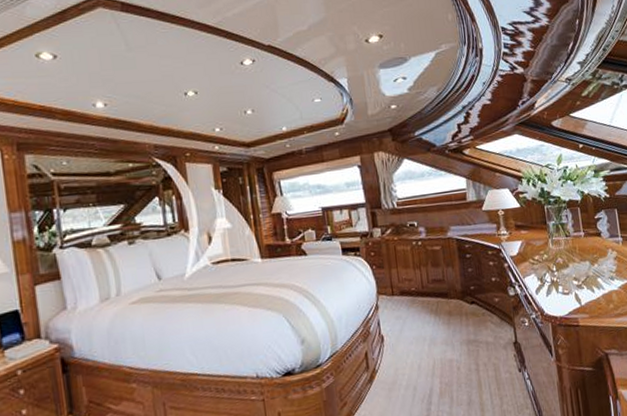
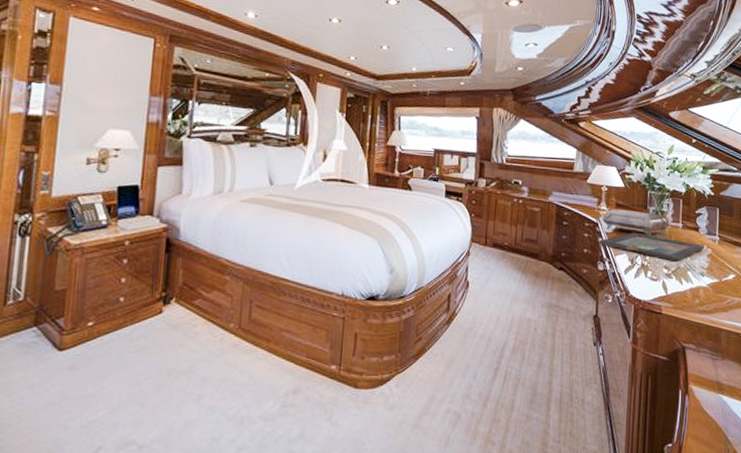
jewelry box: none [504,227,572,254] -> present [602,209,669,237]
decorative tray: none [506,248,610,272] -> present [600,232,705,262]

